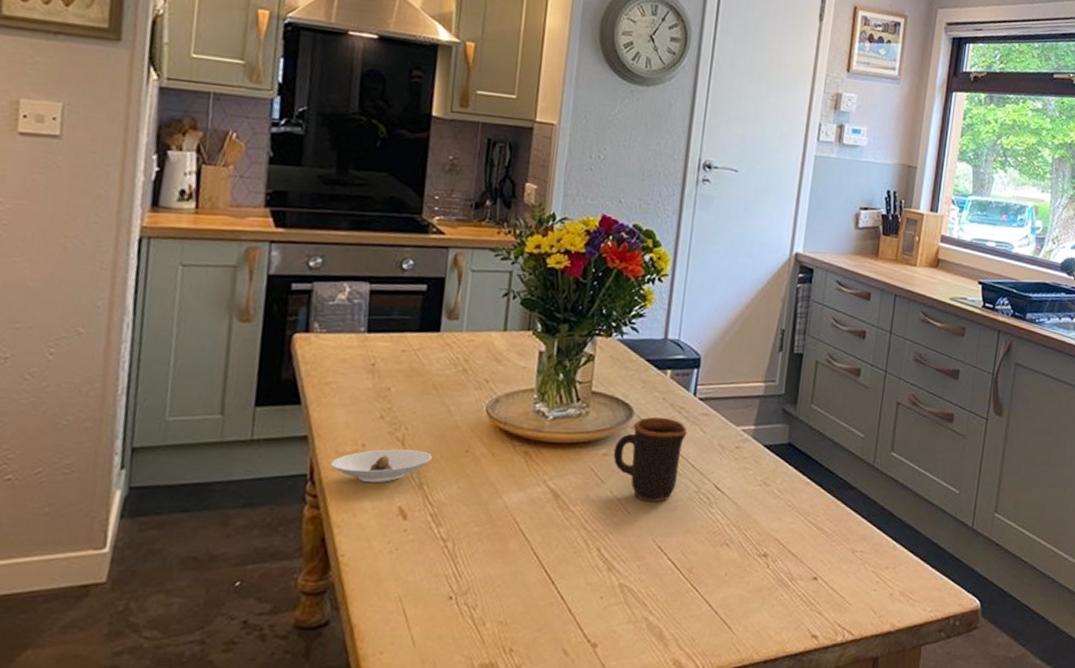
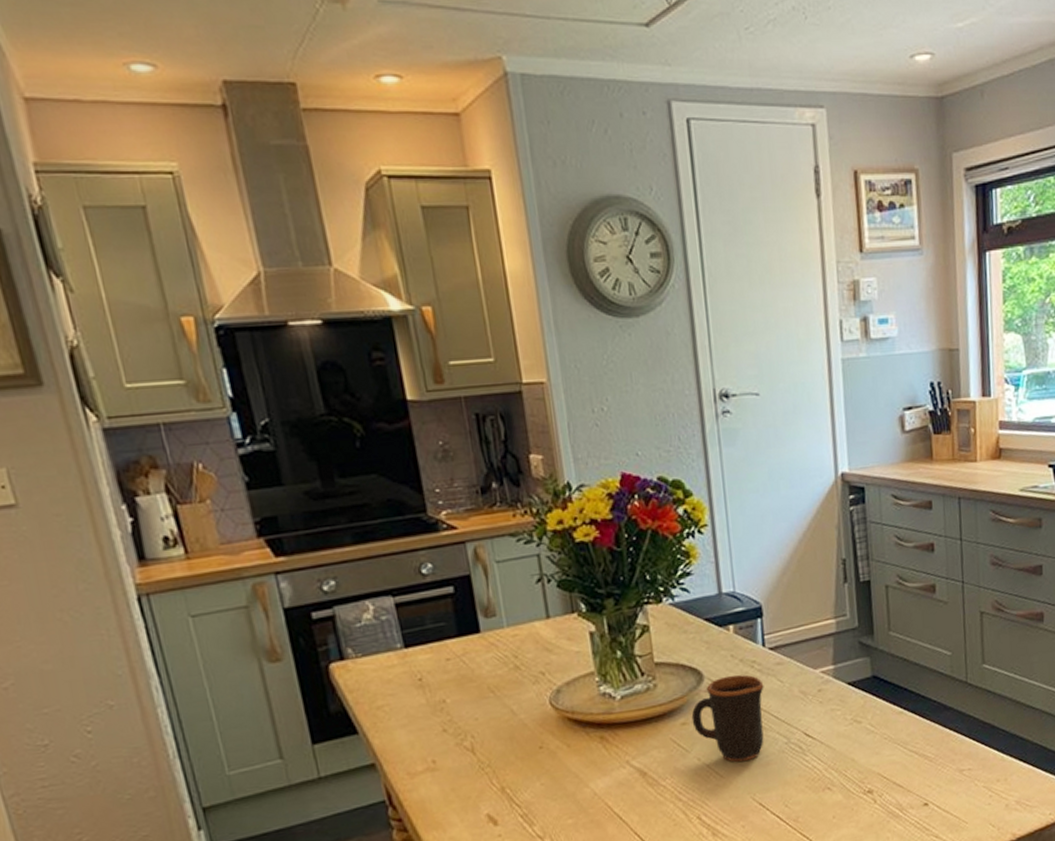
saucer: present [330,449,433,482] -> none [406,755,508,797]

